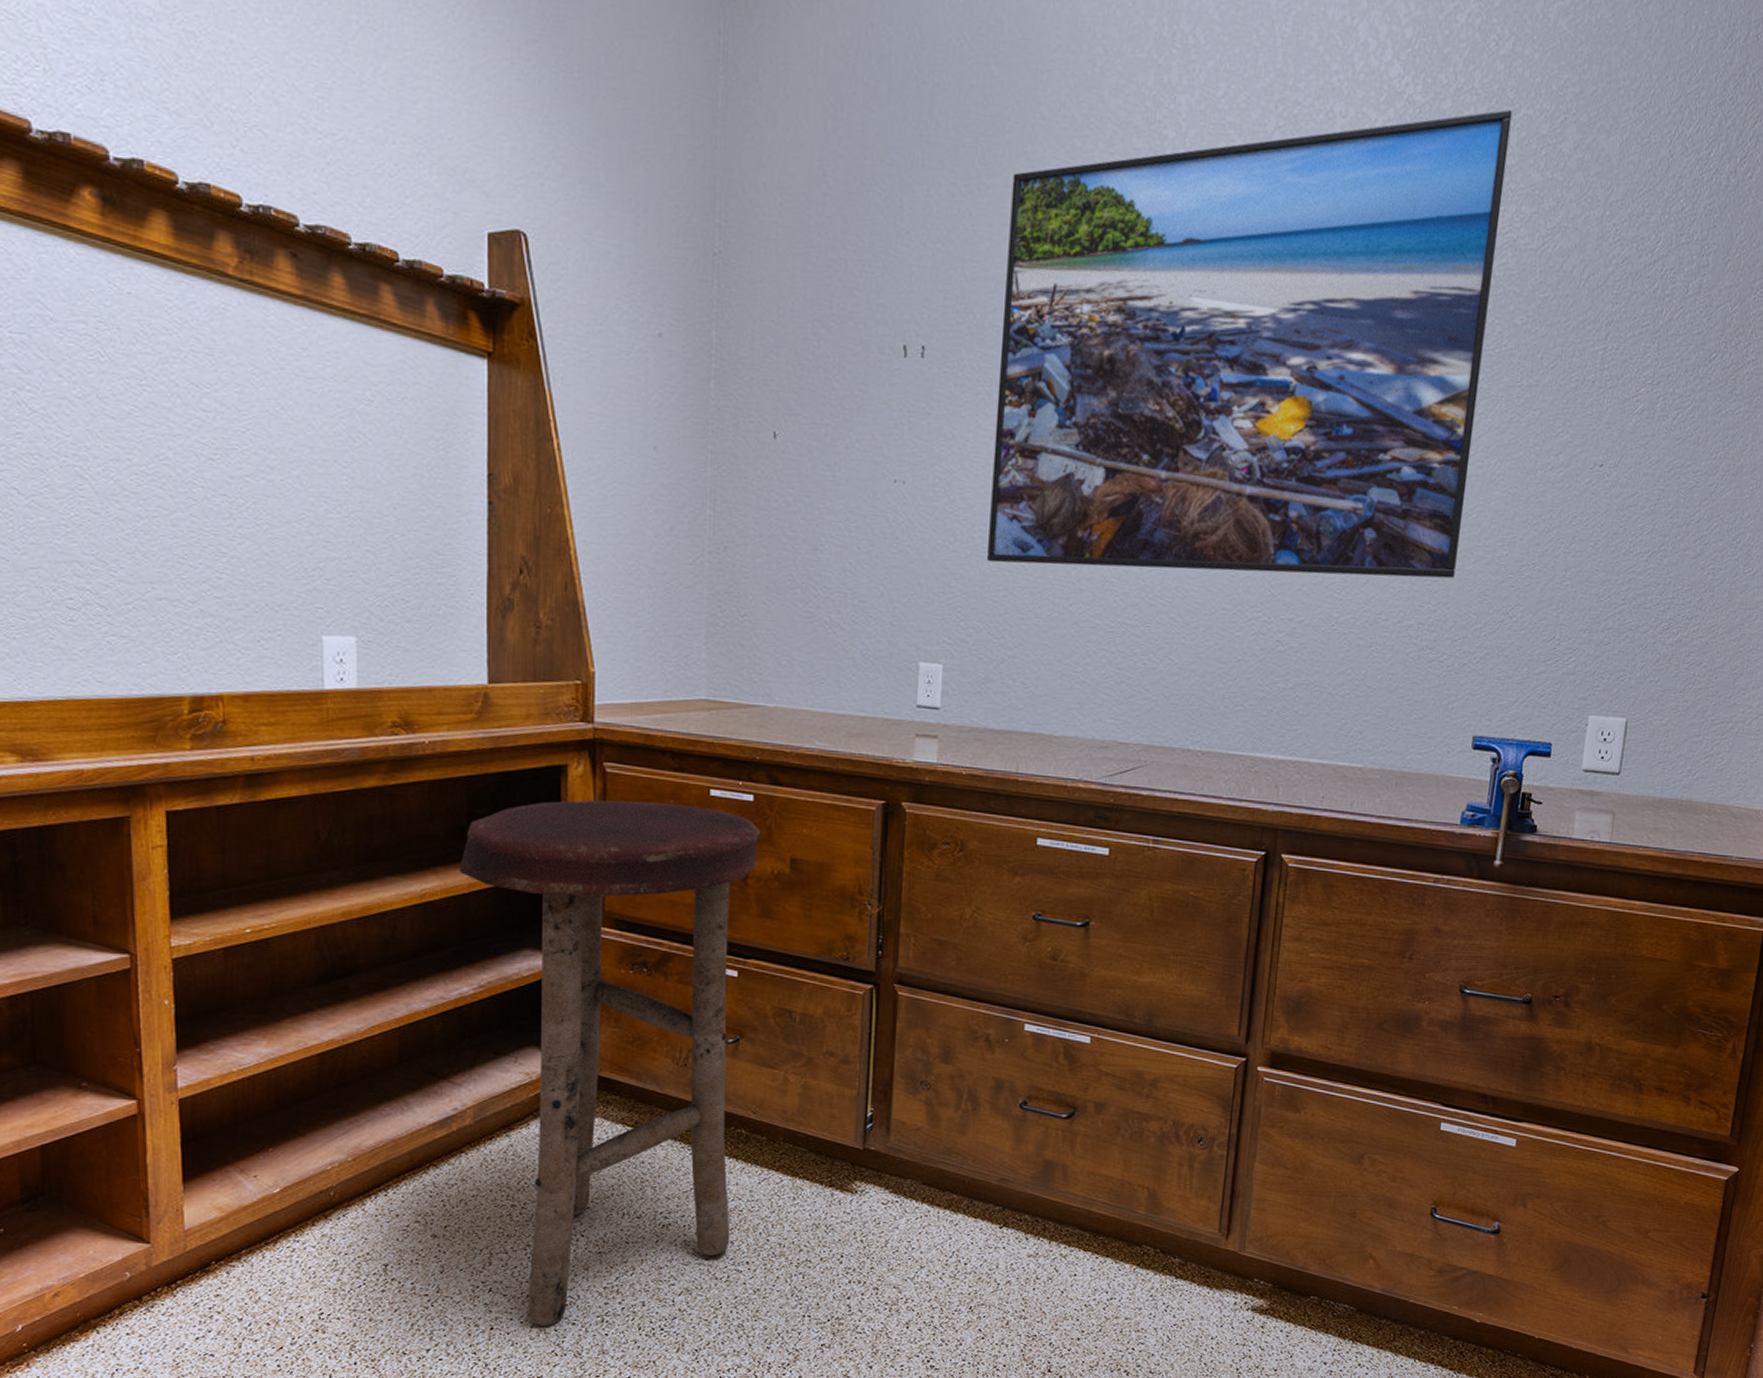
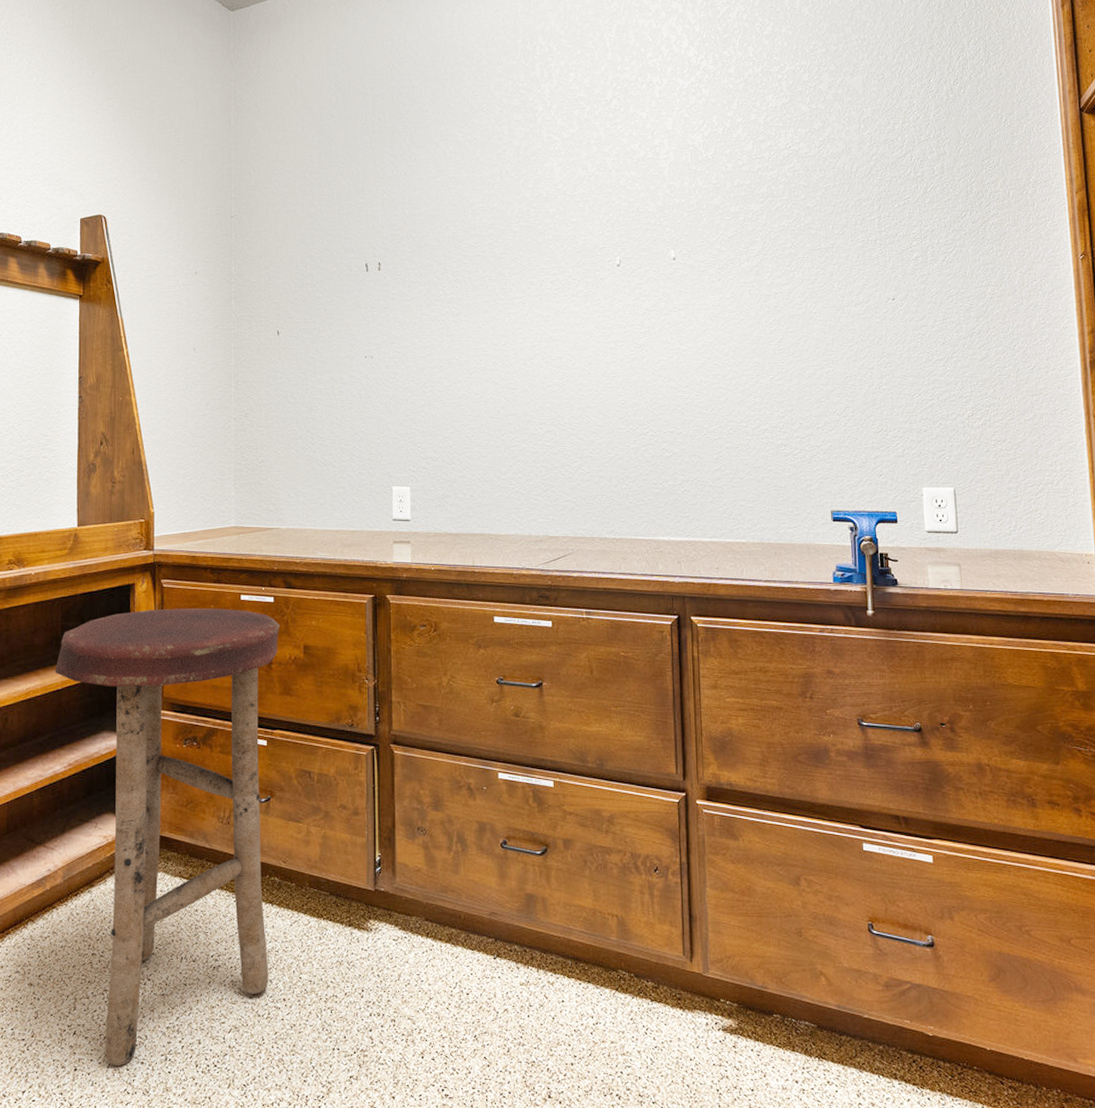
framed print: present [987,109,1513,579] -> none [433,68,794,409]

